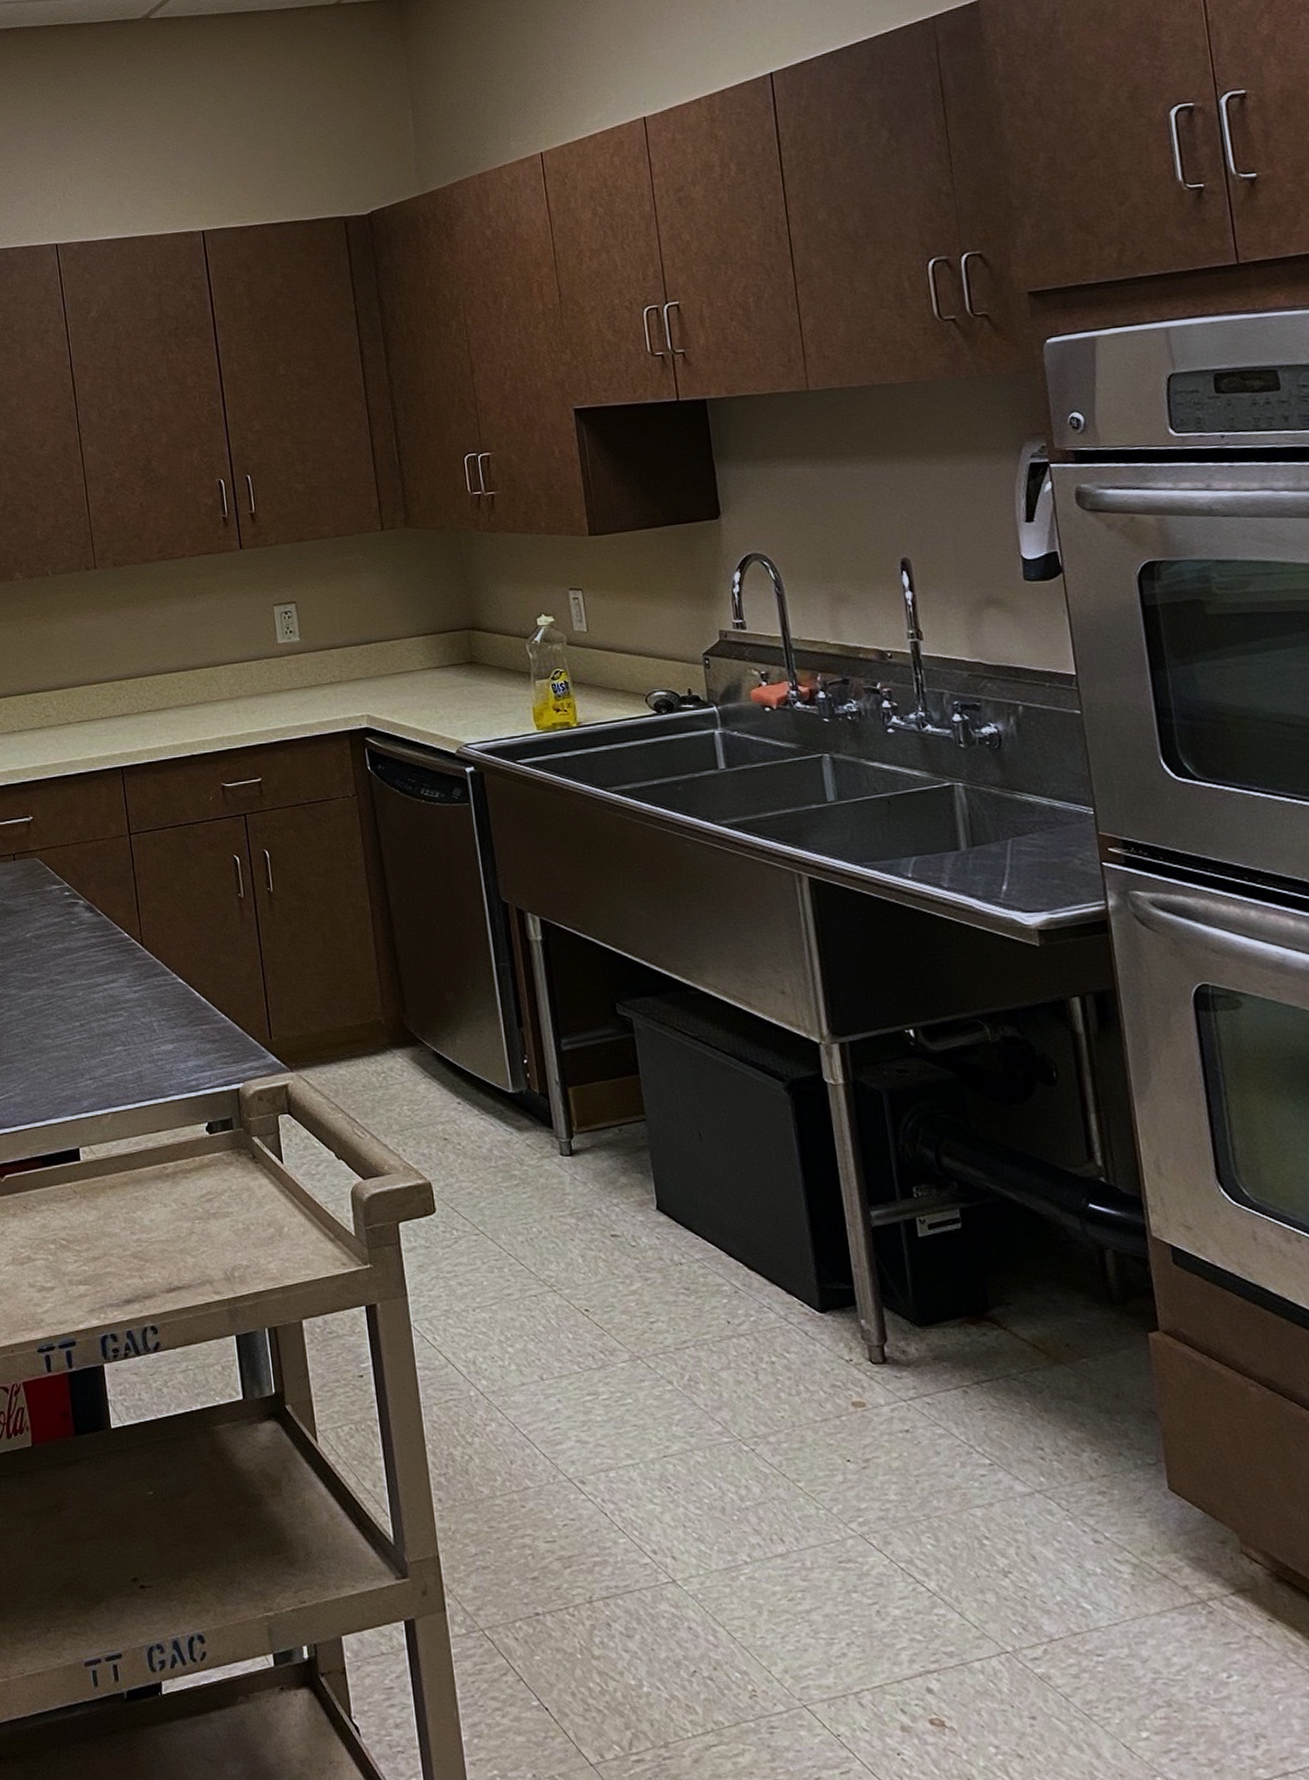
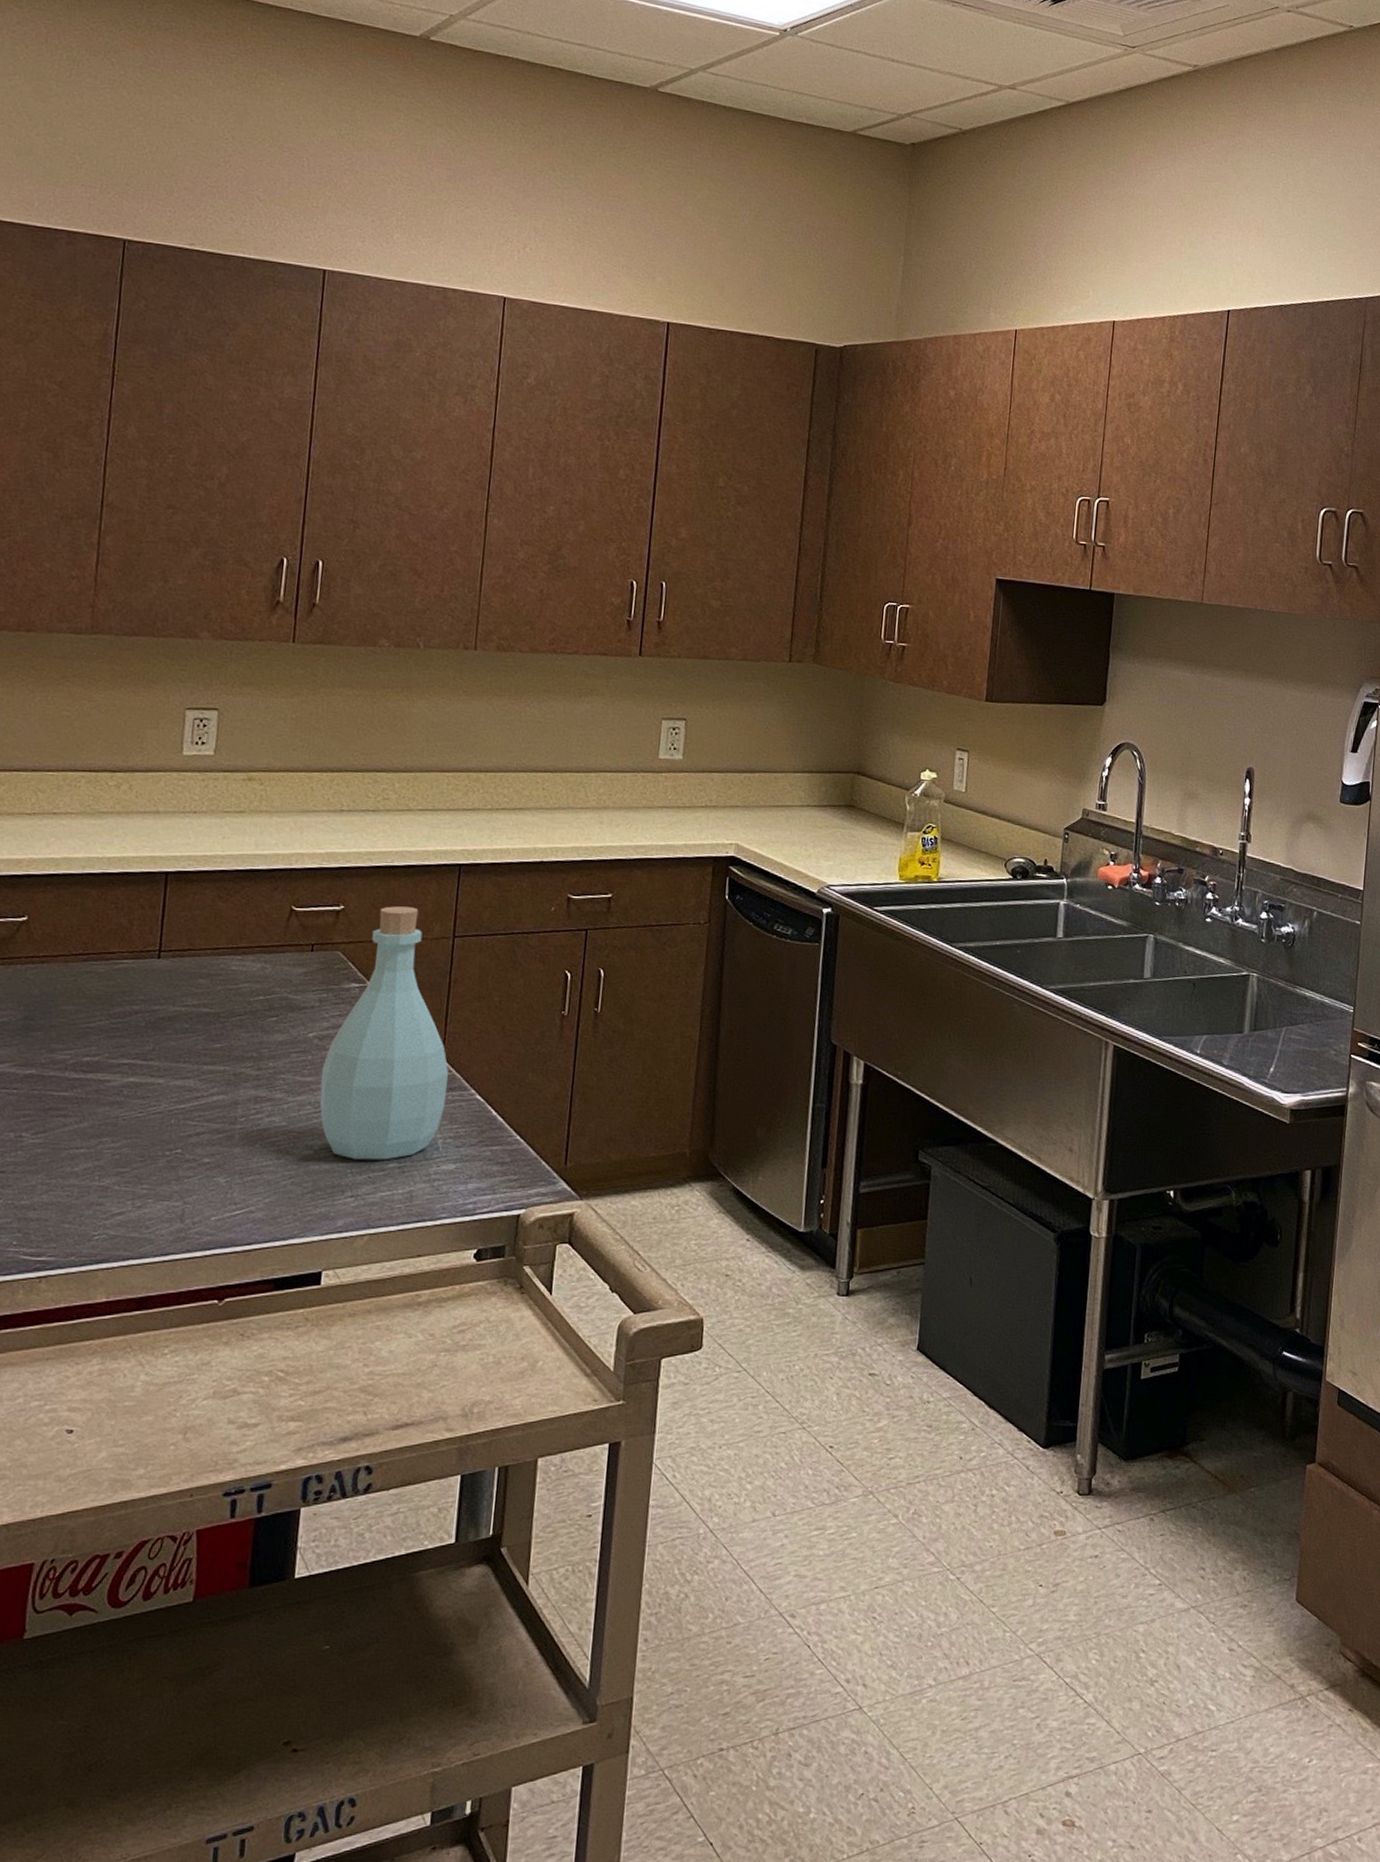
bottle: none [43,811,153,1045] -> present [319,906,449,1160]

